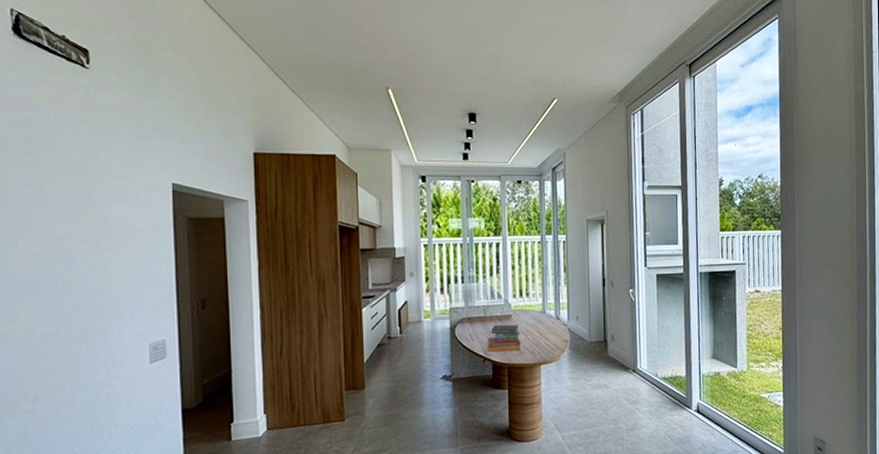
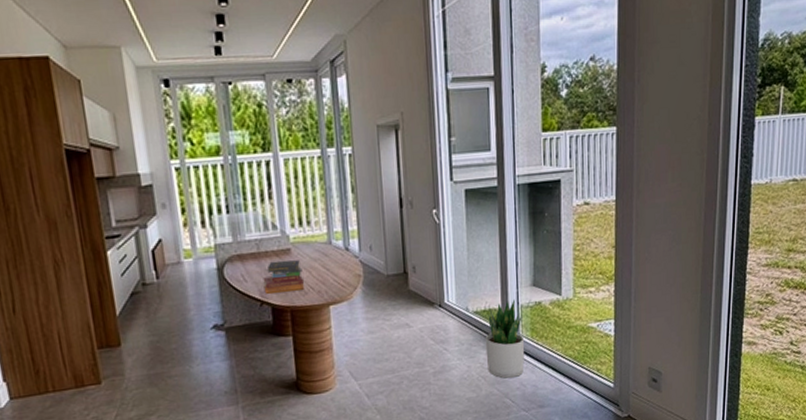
planter: none [671,369,706,439] -> present [485,300,525,379]

